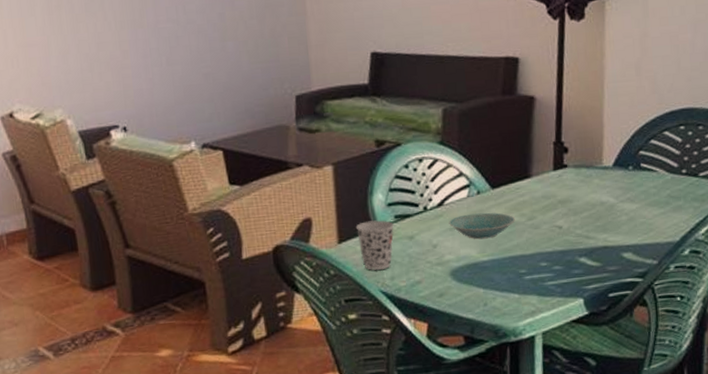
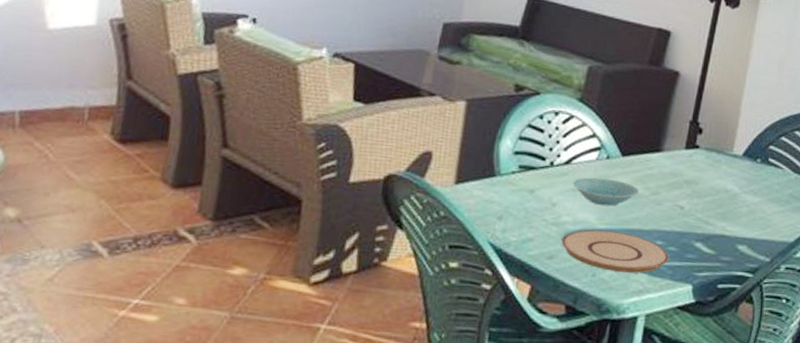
cup: present [355,220,394,270] -> none [476,166,517,220]
plate: none [448,260,556,299] -> present [561,229,669,273]

